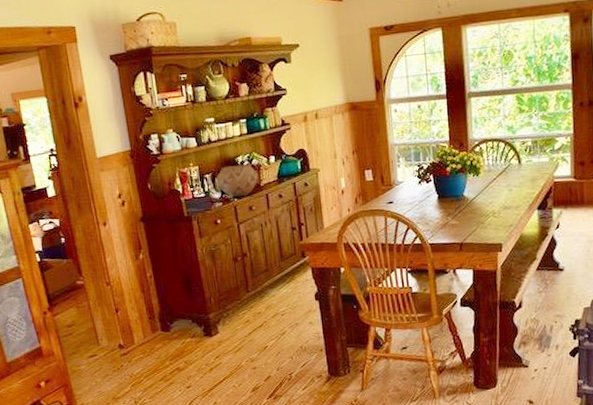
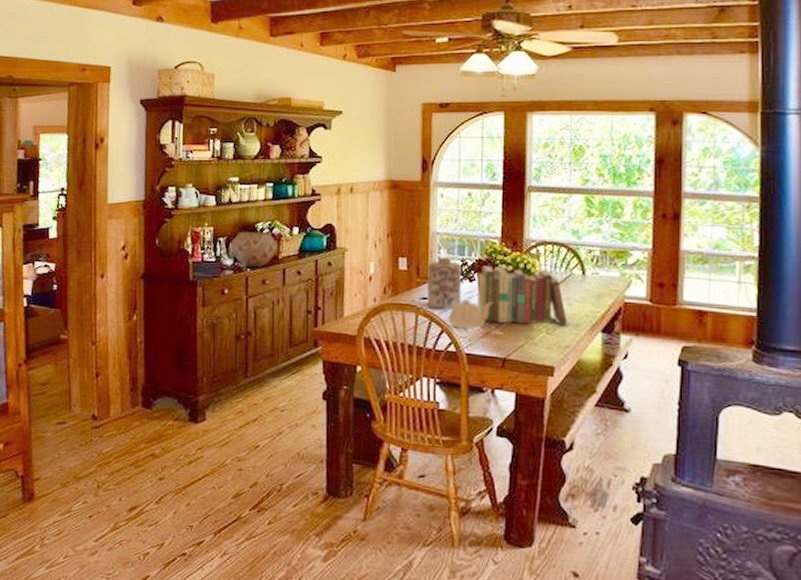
decorative jar: none [390,164,422,210] -> present [427,256,462,310]
teapot: none [412,197,449,224] -> present [448,299,494,330]
books: none [433,164,510,215] -> present [477,265,568,325]

